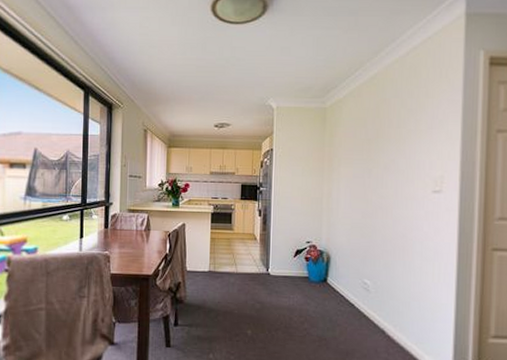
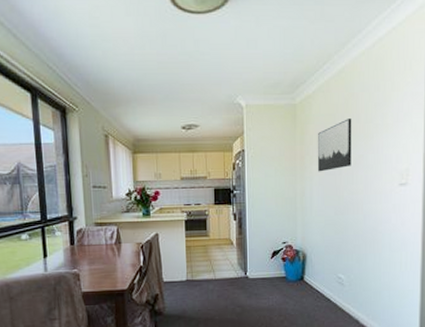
wall art: none [346,123,383,174] -> present [317,119,352,172]

